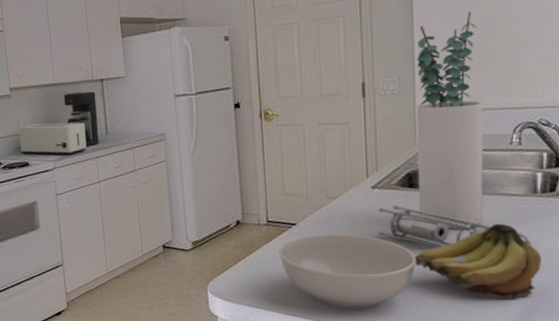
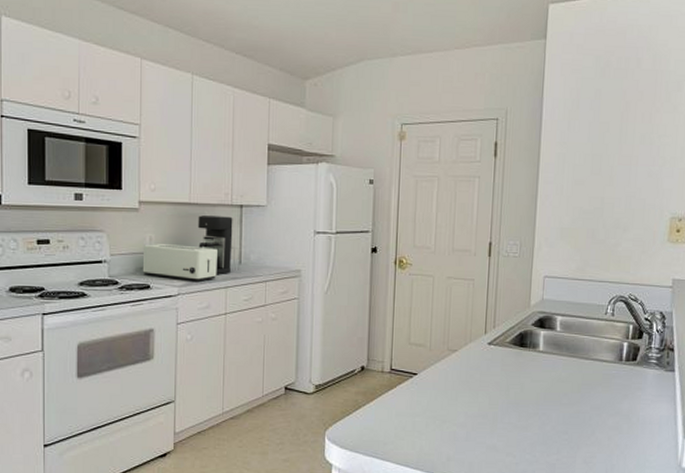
bowl: present [279,233,417,309] -> none [398,385,521,462]
paper towel holder: present [378,205,533,249] -> none [489,362,615,408]
fruit: present [414,223,543,299] -> none [518,386,622,458]
vase: present [416,11,484,229] -> none [526,189,589,389]

